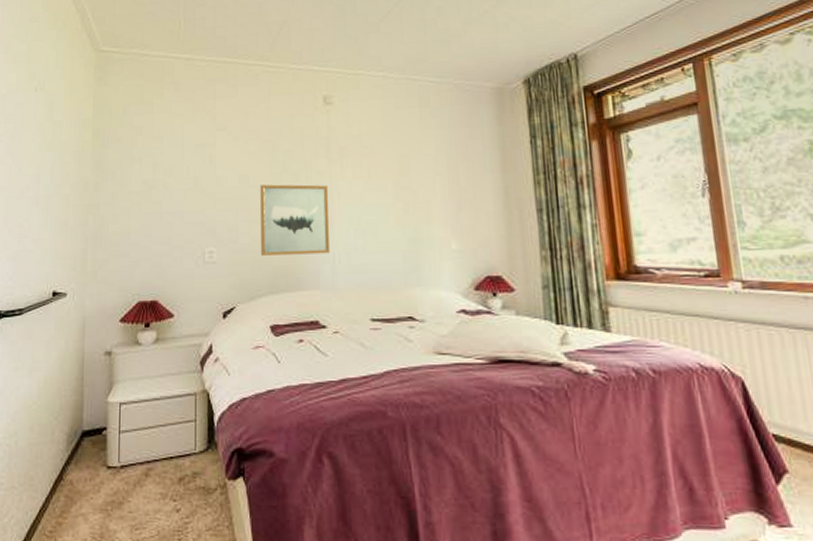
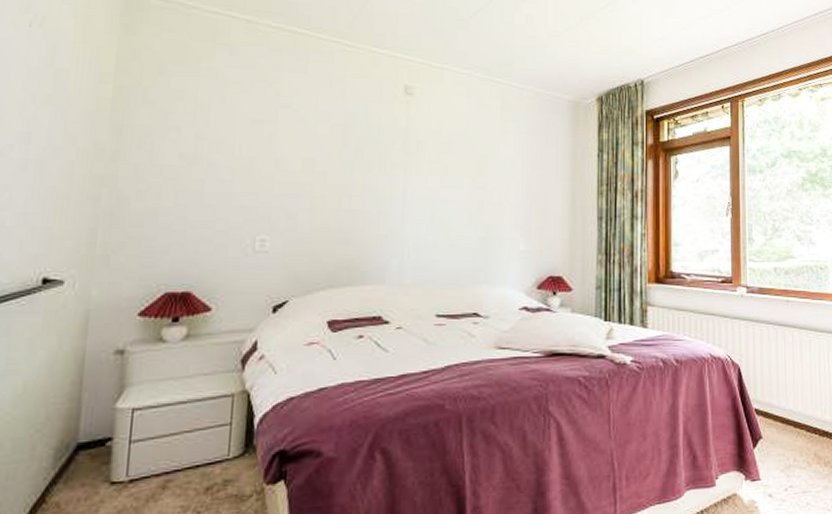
wall art: present [260,184,331,256] -> none [321,171,403,248]

